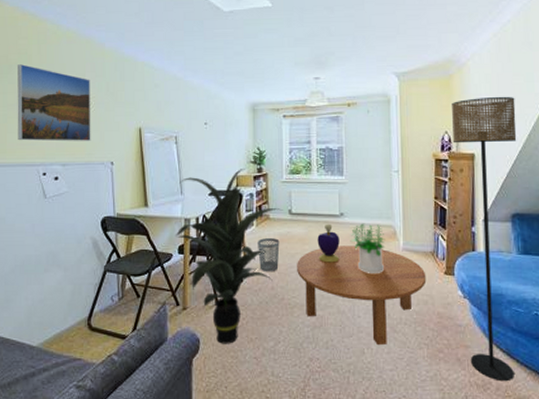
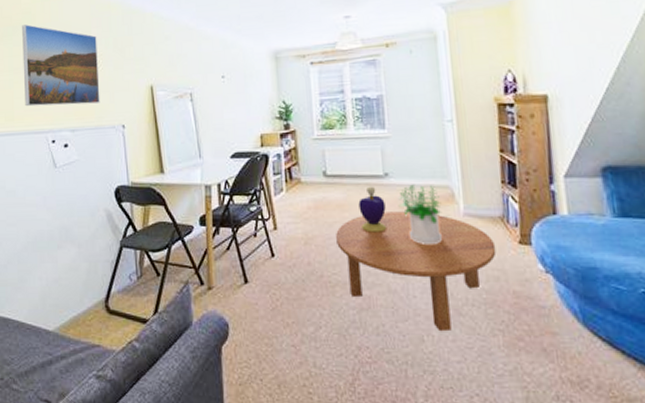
indoor plant: present [175,167,283,344] -> none [195,124,316,329]
wastebasket: present [258,238,280,272] -> none [289,205,315,245]
floor lamp: present [452,96,517,382] -> none [514,22,620,378]

